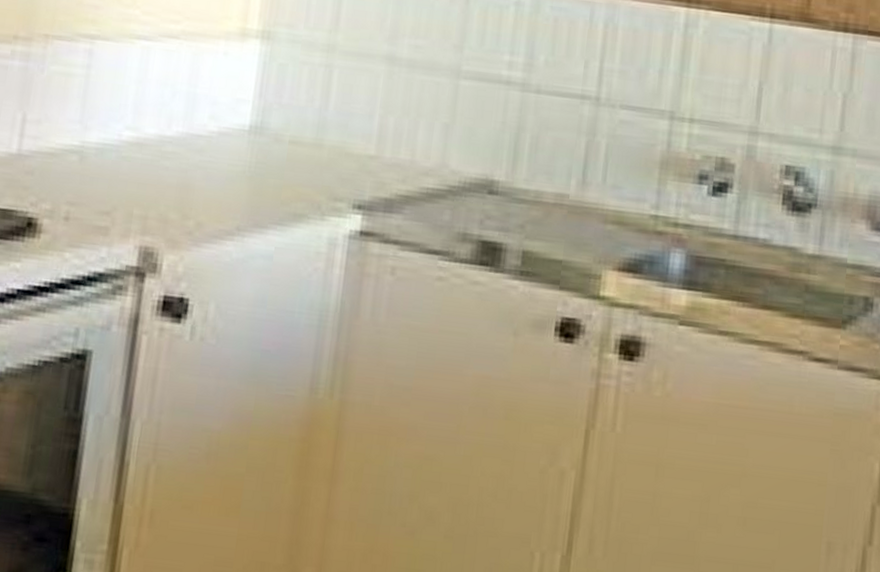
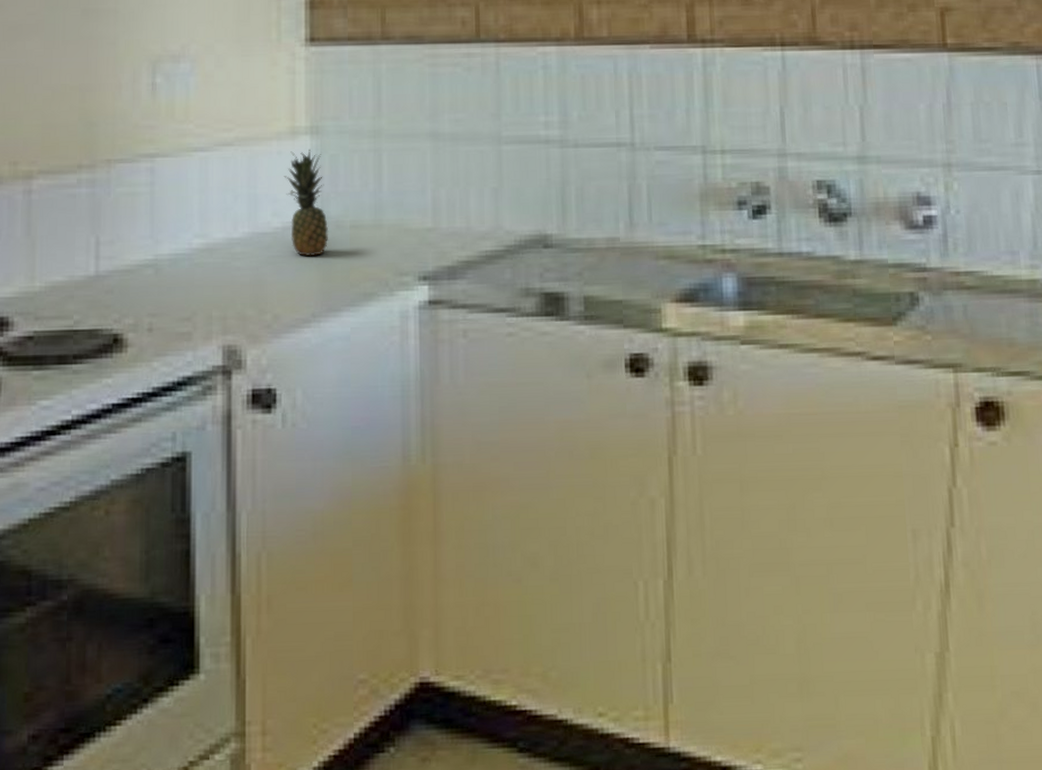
fruit: none [225,54,270,168] -> present [284,149,329,257]

